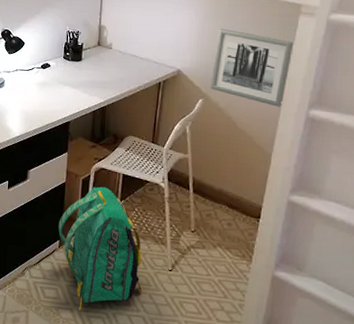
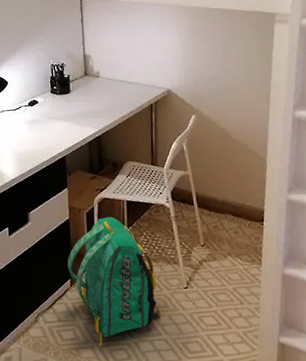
wall art: present [210,28,294,107] -> none [200,44,273,113]

